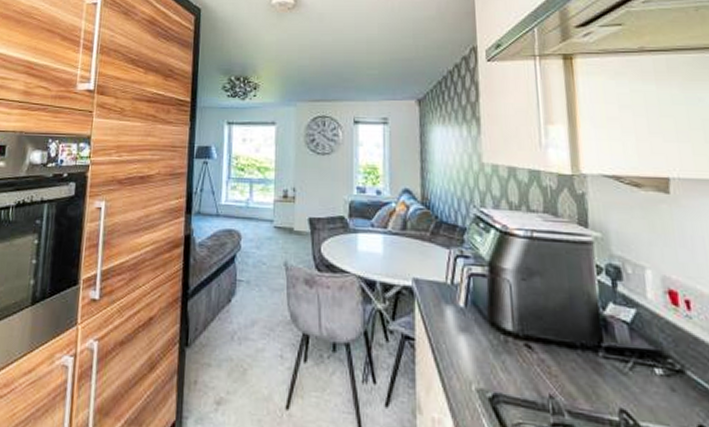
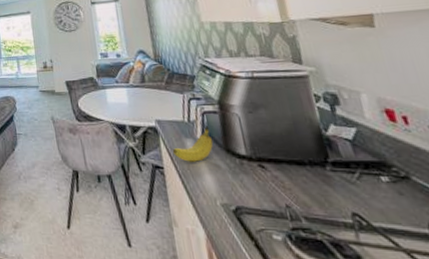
fruit: none [429,291,477,335] -> present [173,126,213,162]

